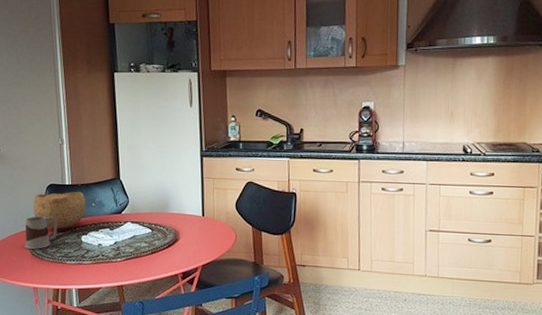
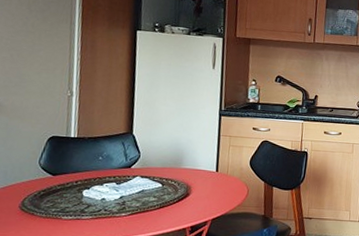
mug: present [25,216,58,249] -> none [13,168,57,204]
bowl: present [33,191,86,230] -> none [28,144,92,184]

